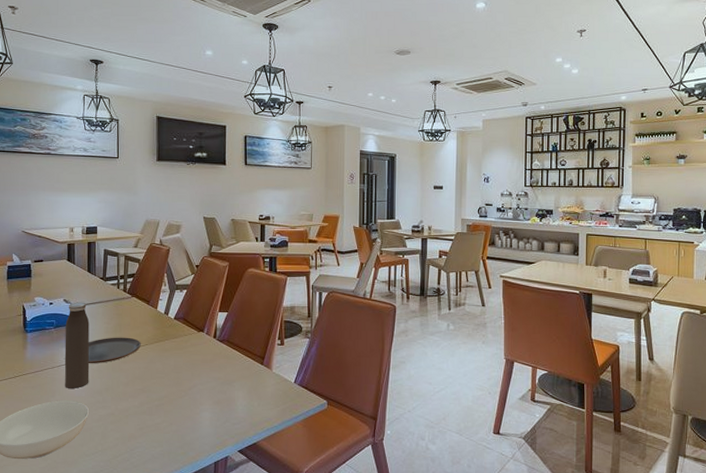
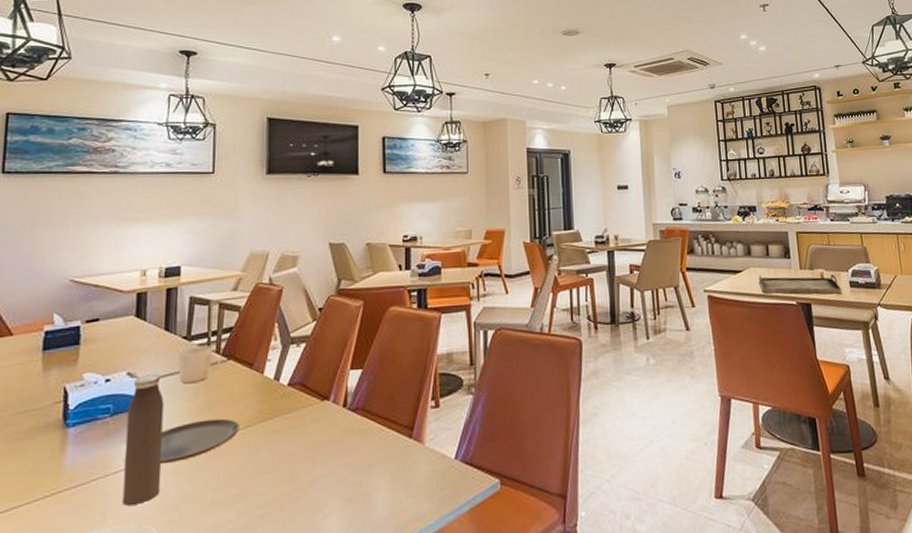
mug: none [98,285,128,311] -> present [178,345,222,384]
serving tray: none [548,266,621,288] -> present [758,274,842,295]

